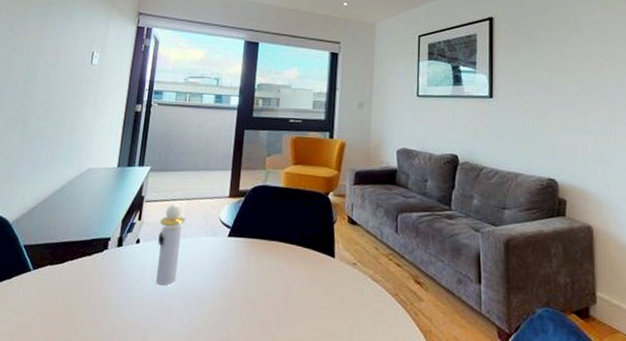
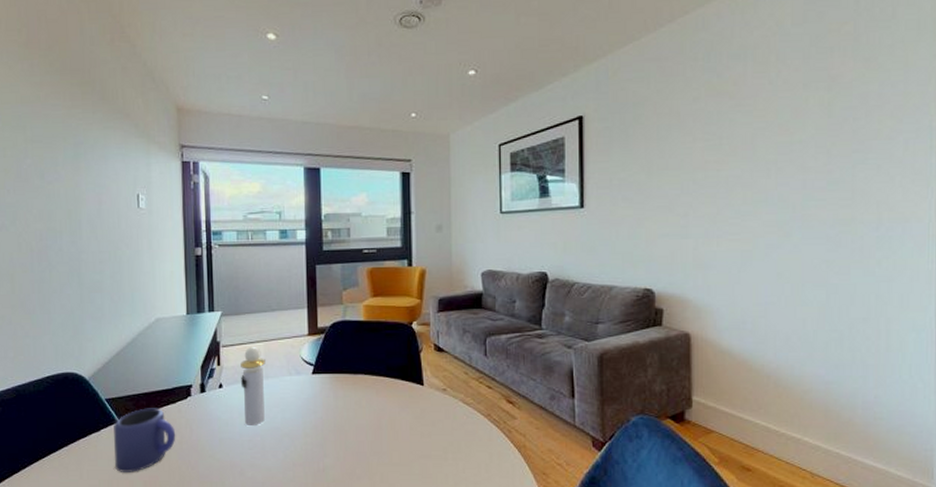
mug: none [19,258,86,327] -> present [114,408,176,472]

